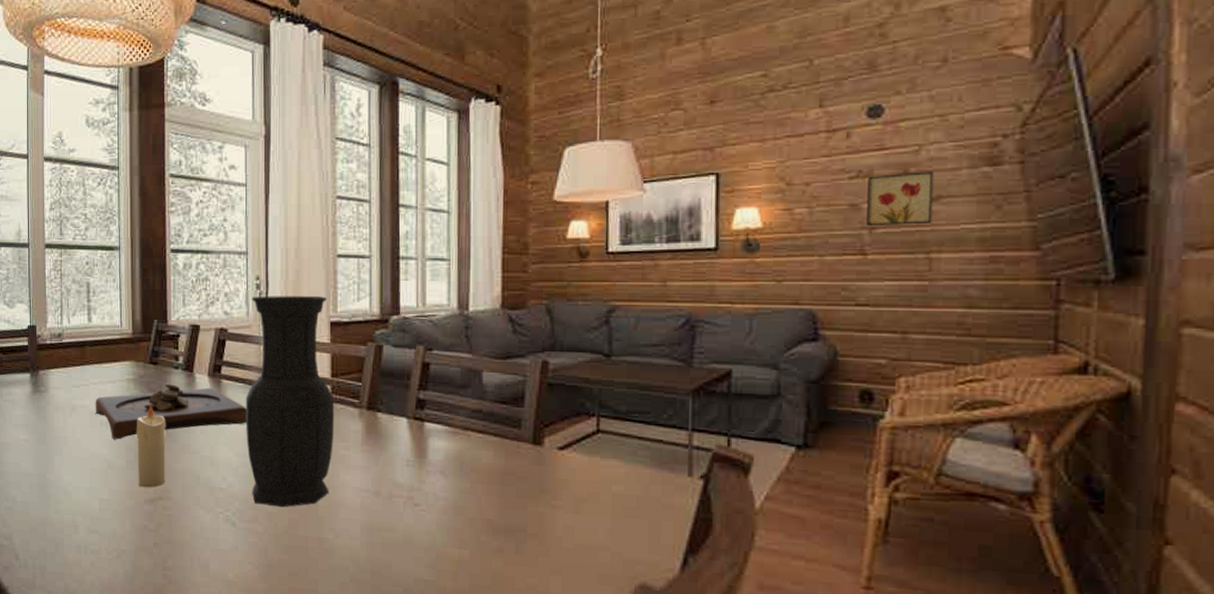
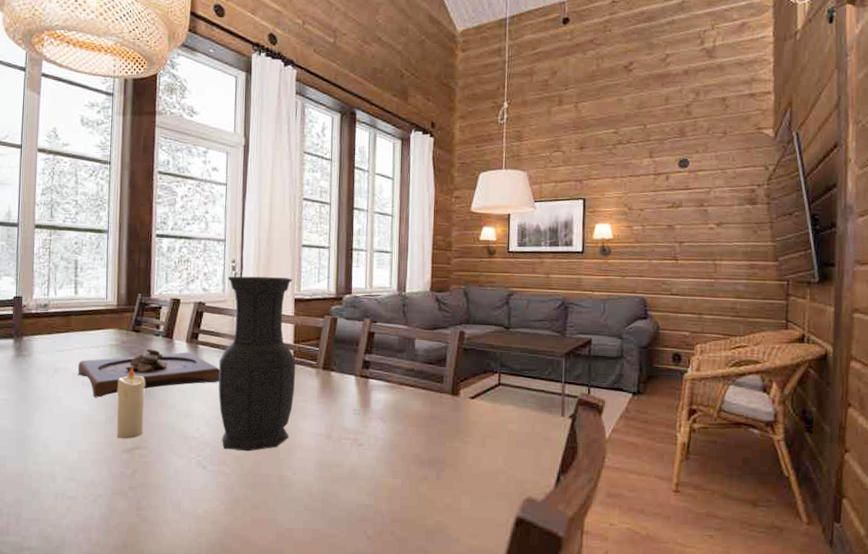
wall art: present [867,171,934,227] -> none [678,205,718,241]

